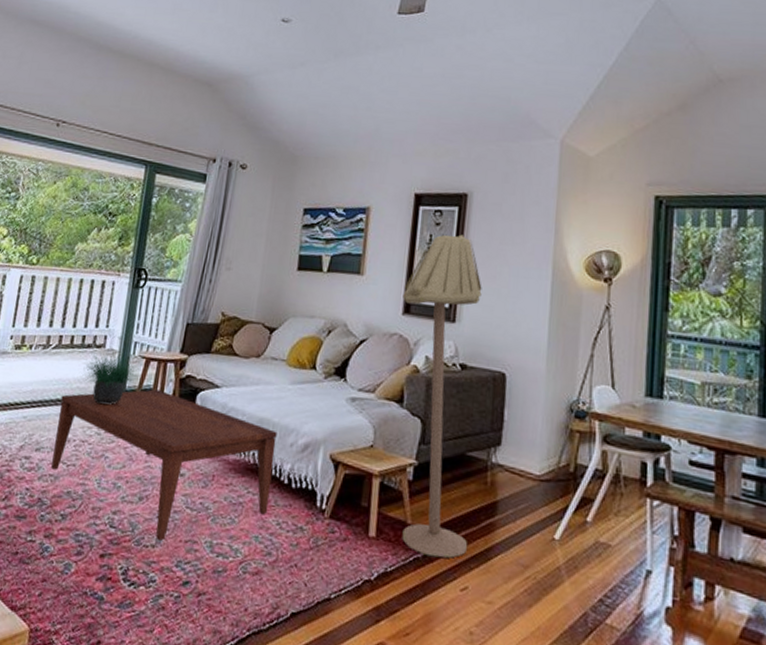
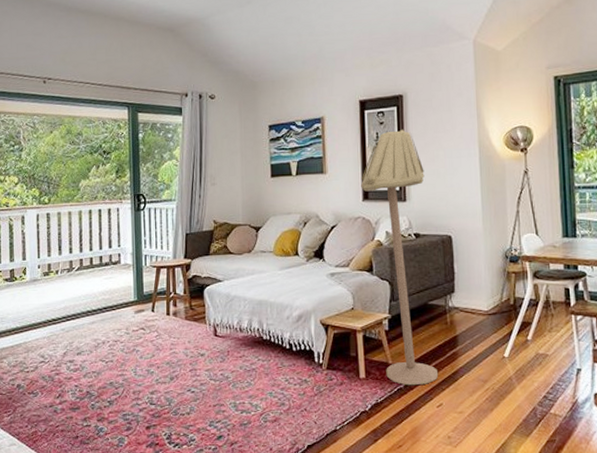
coffee table: present [51,389,277,542] -> none [91,291,277,409]
potted plant: present [83,348,139,406] -> none [105,262,152,310]

